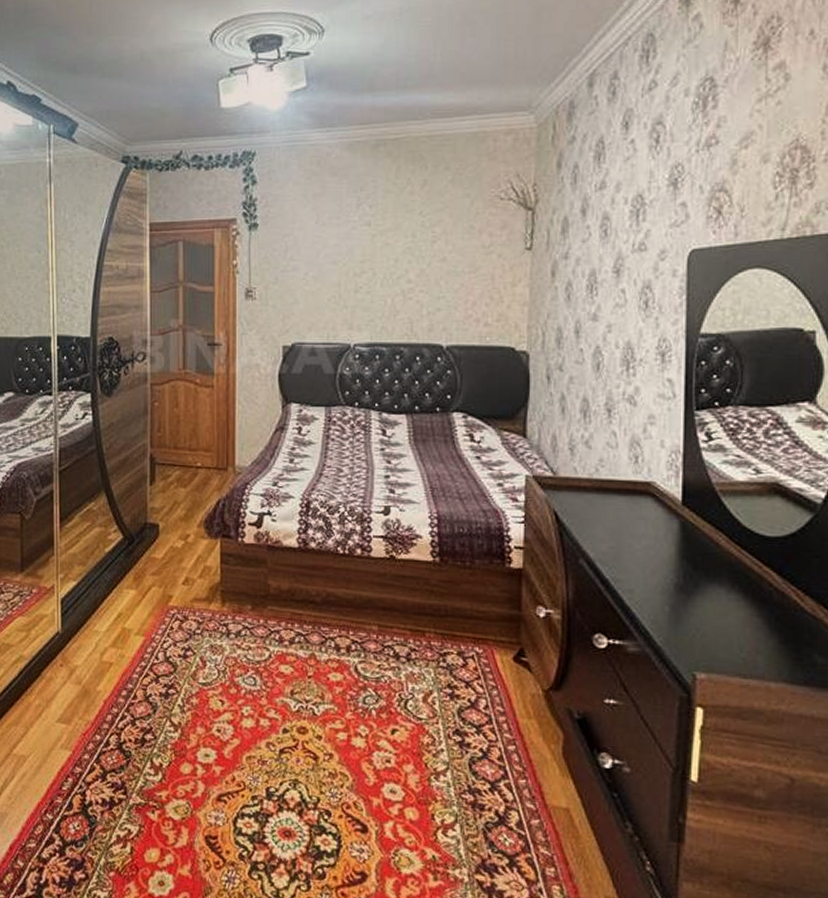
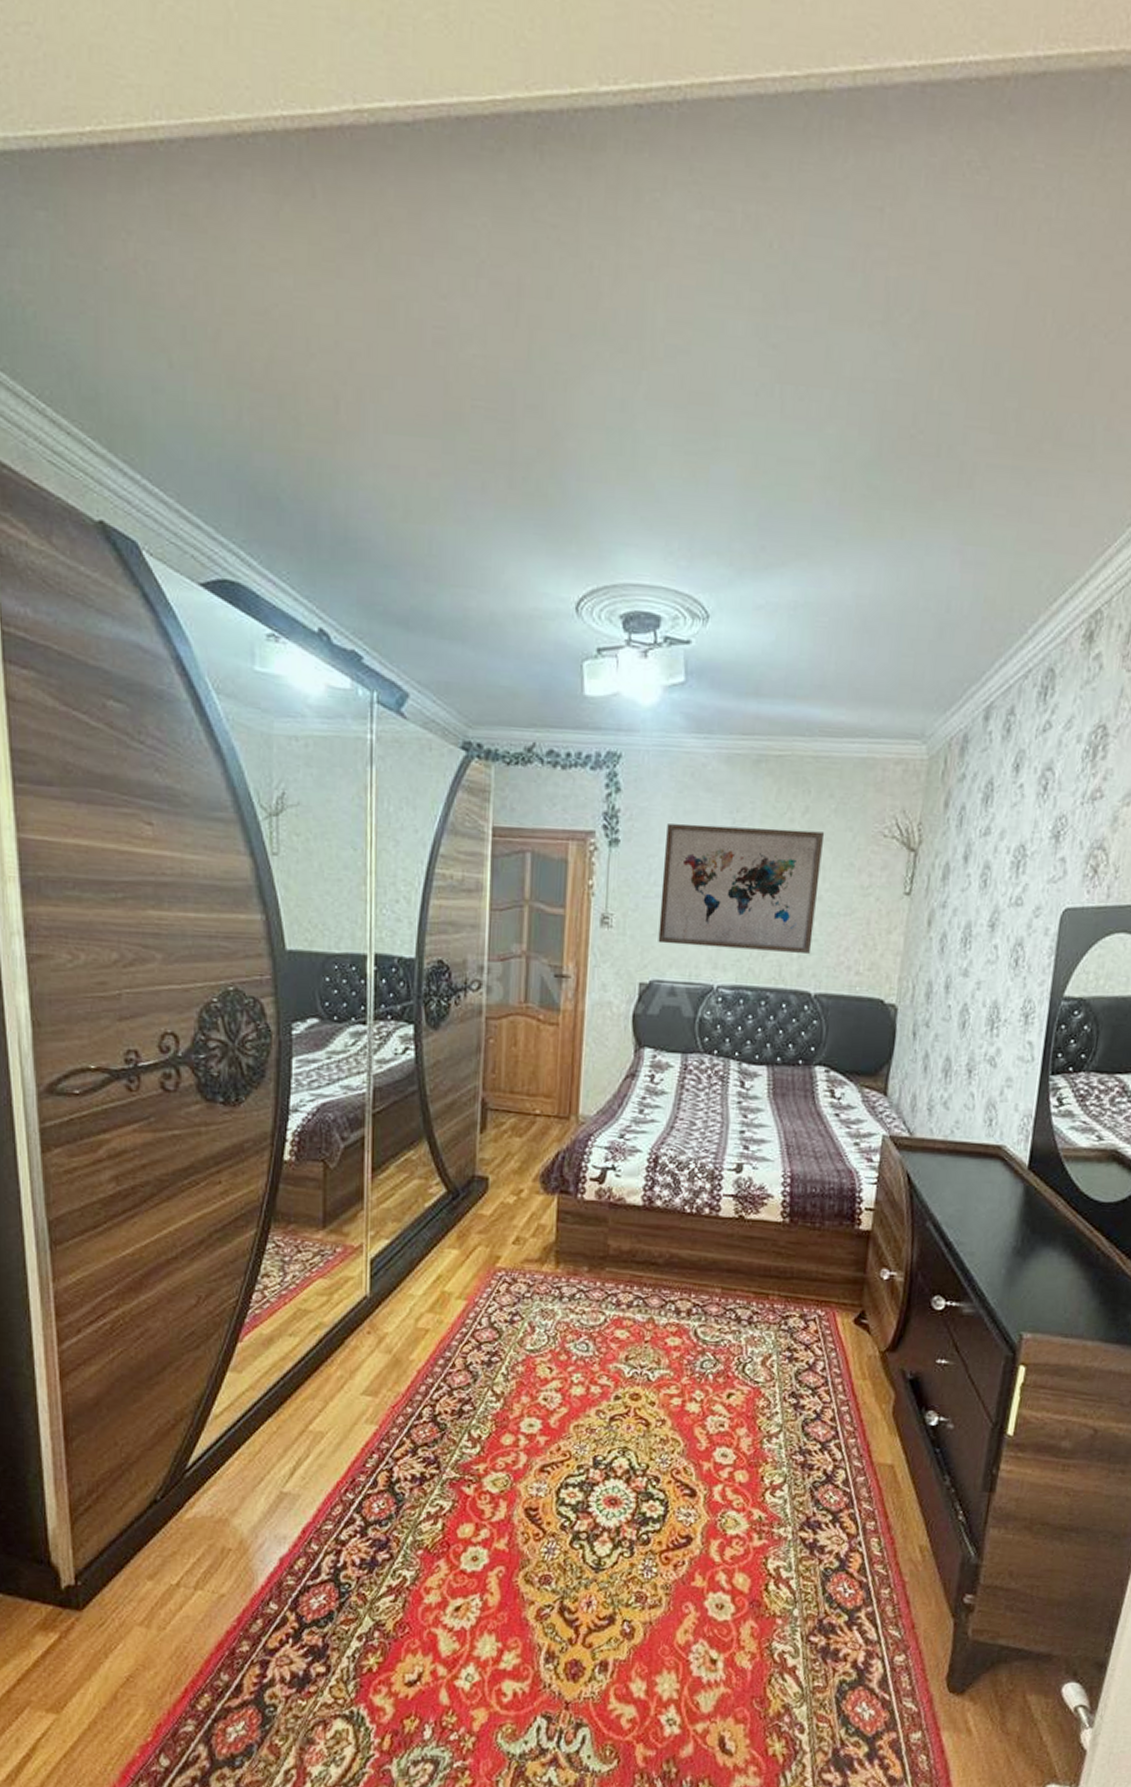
wall art: none [297,201,444,311] -> present [658,823,825,955]

